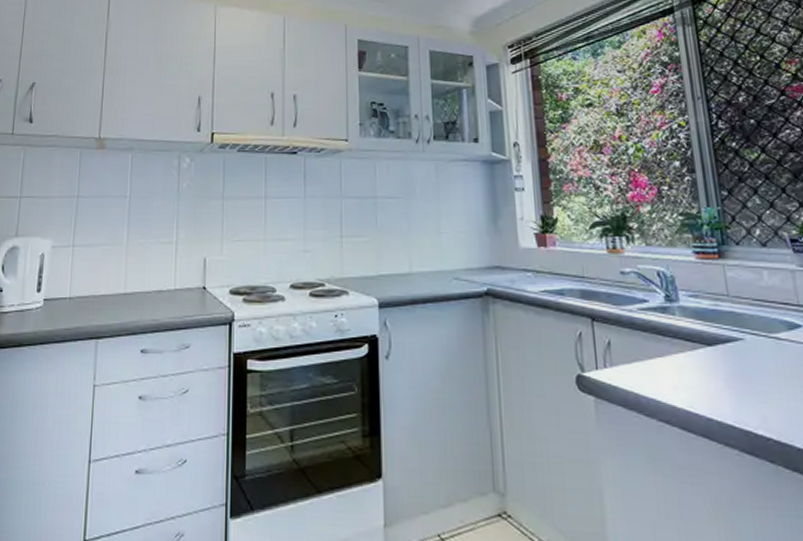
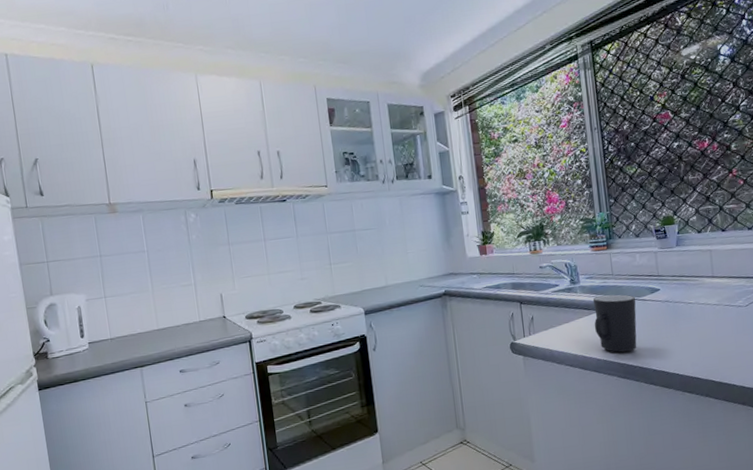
mug: none [698,324,770,413] -> present [592,294,637,353]

